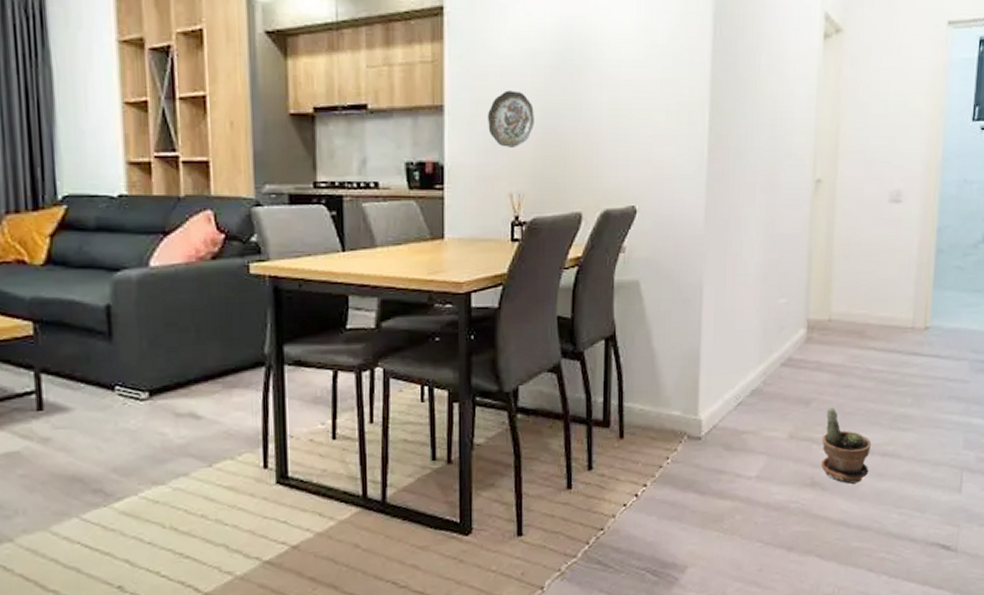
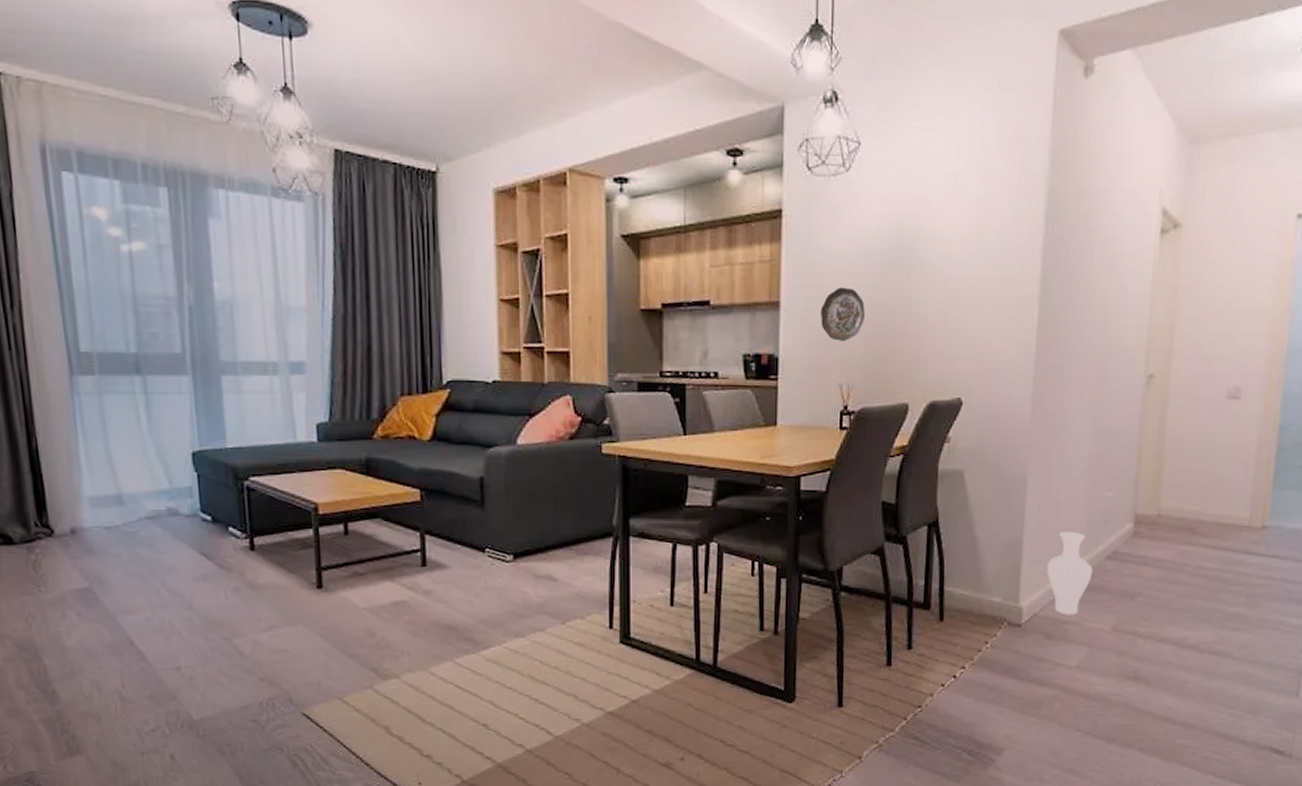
vase: none [725,339,769,425] -> present [1047,531,1093,615]
potted plant: present [821,407,872,484] -> none [1146,603,1201,680]

